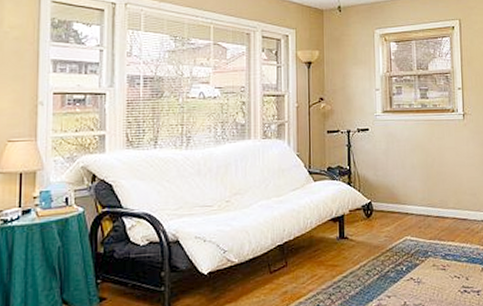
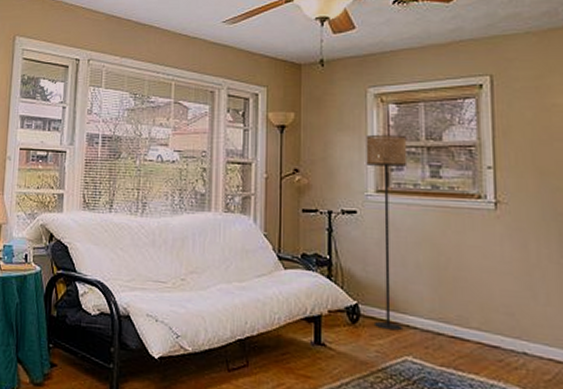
floor lamp: none [374,66,405,219] -> present [366,134,408,331]

